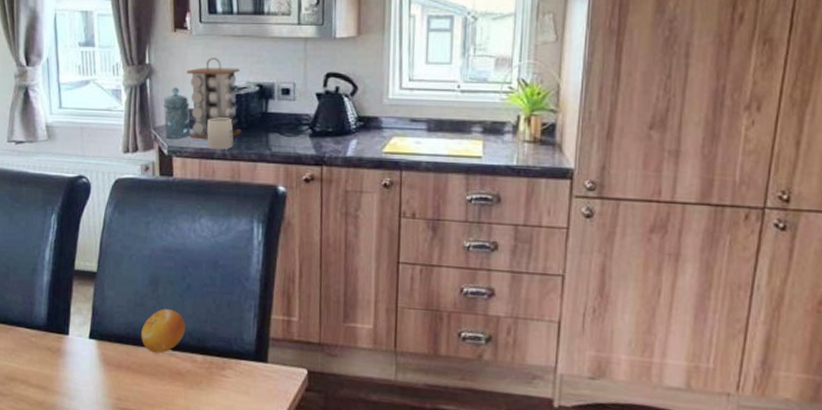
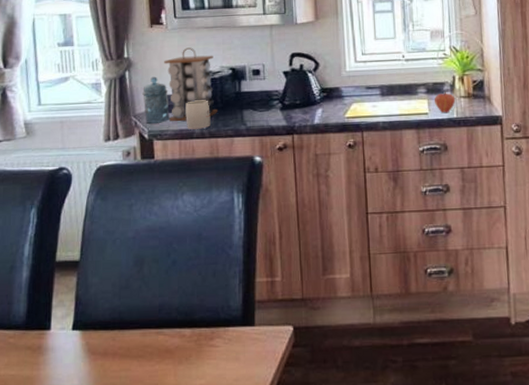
fruit: present [140,309,186,354] -> none [126,287,173,334]
fruit: none [490,133,518,159] -> present [434,91,456,114]

